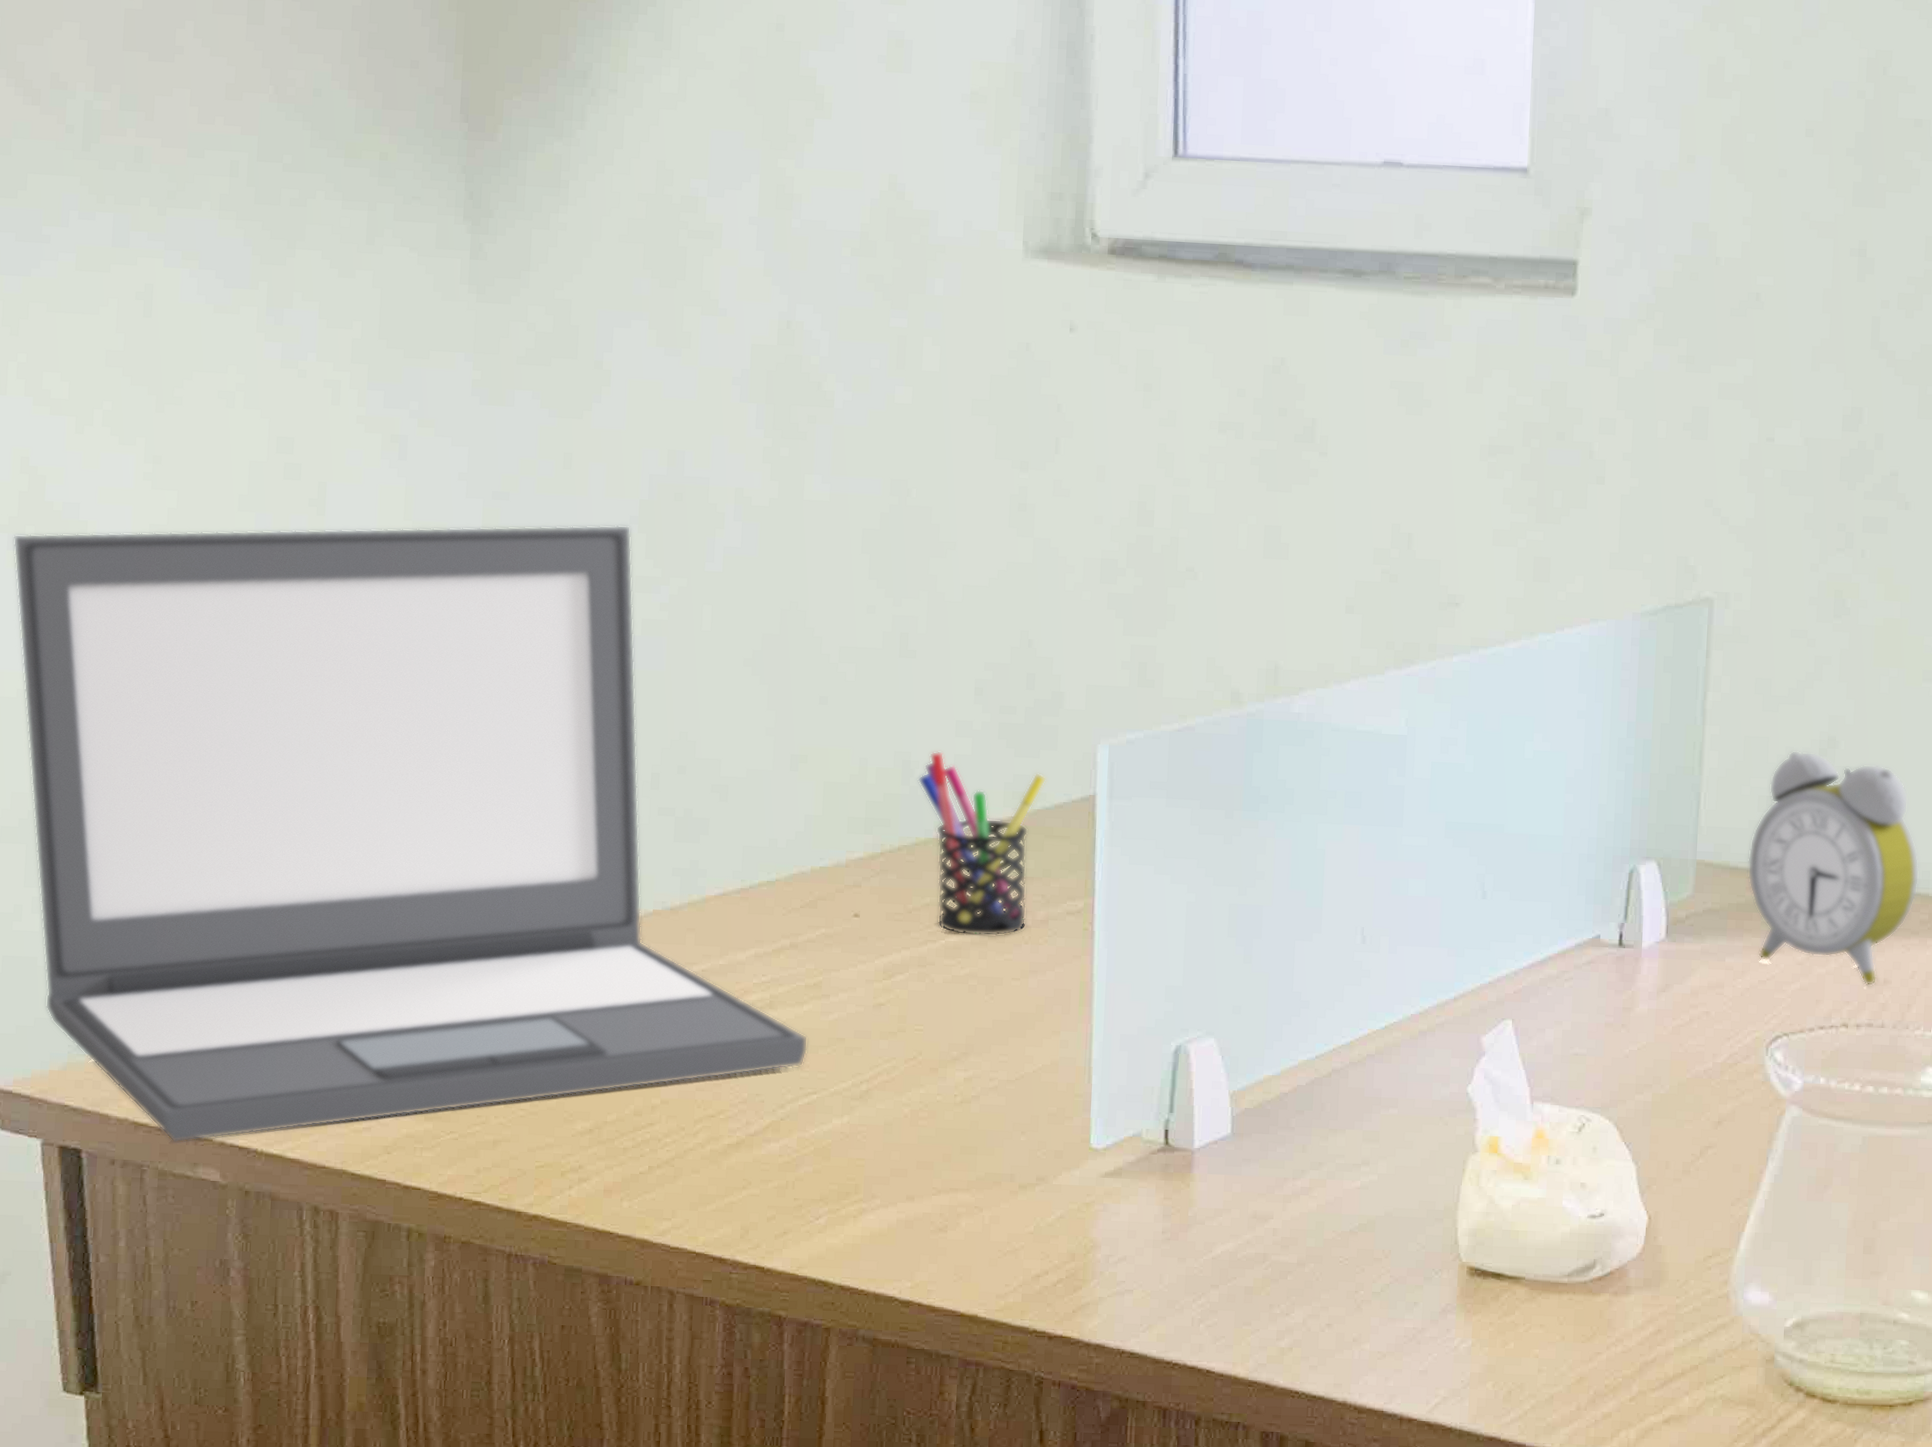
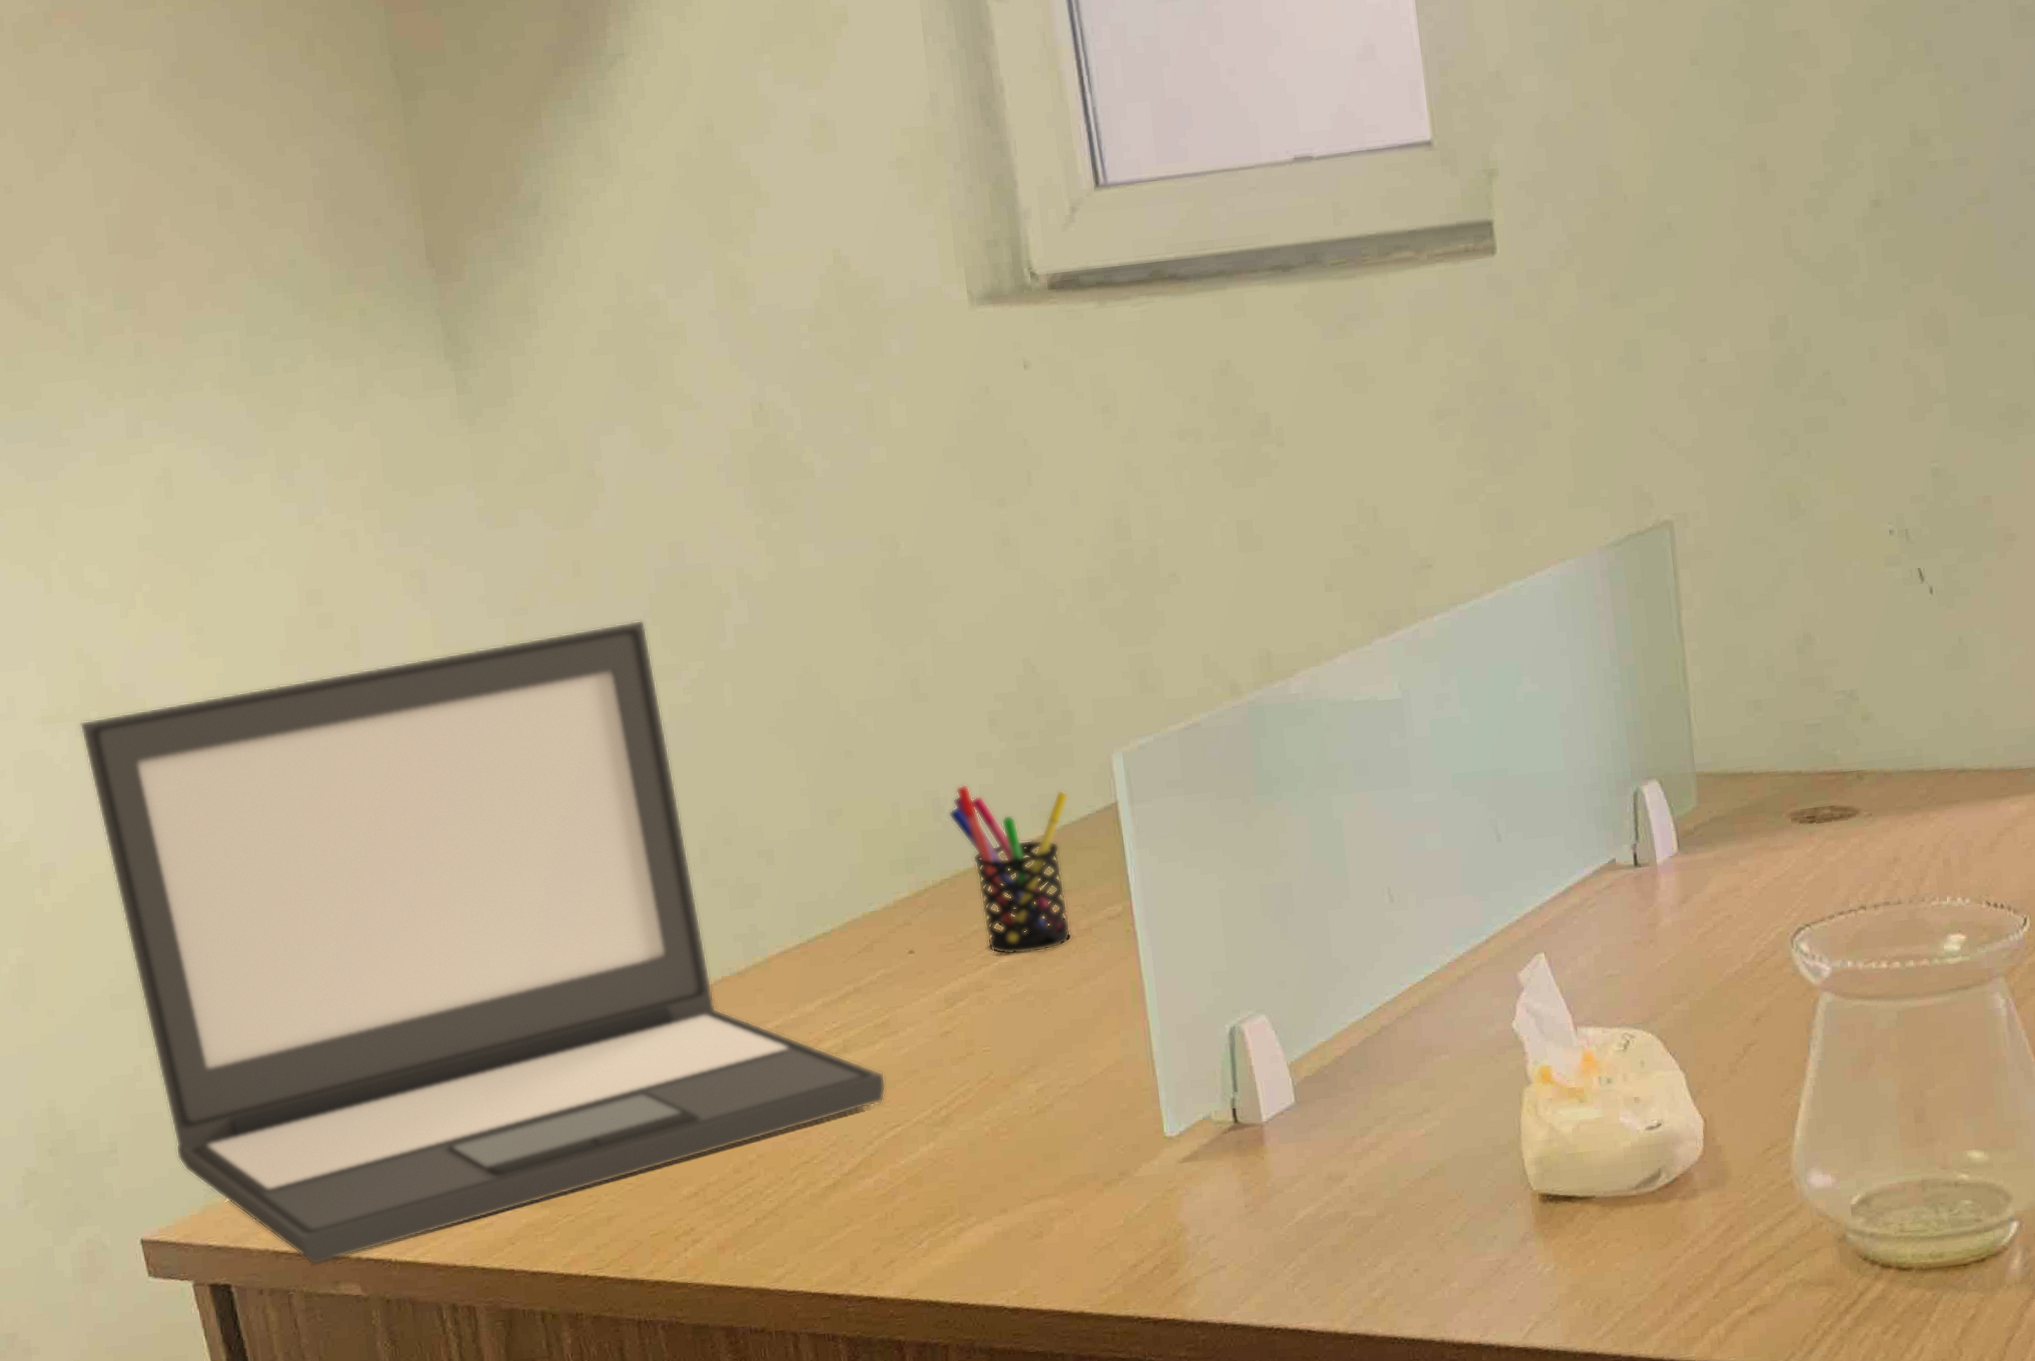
alarm clock: present [1747,750,1920,987] -> none [1744,651,1913,867]

